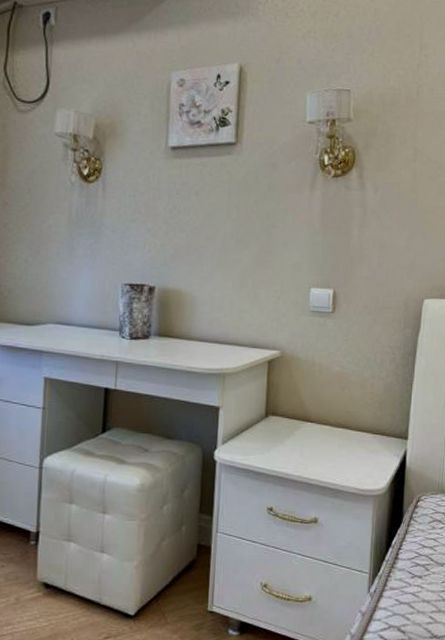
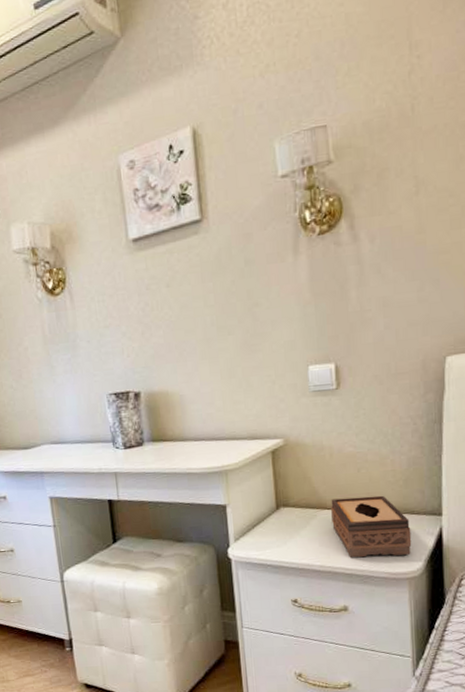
tissue box: none [313,413,381,473] -> present [331,495,412,558]

